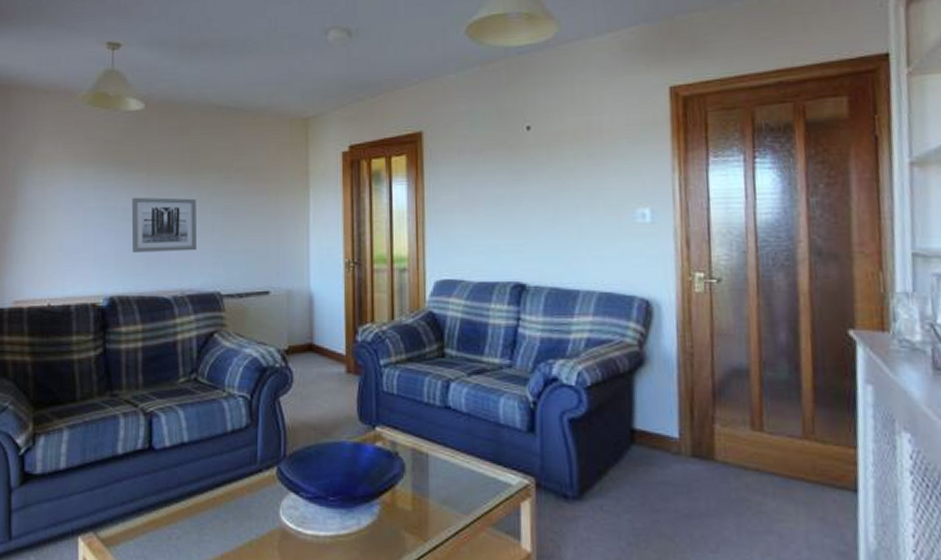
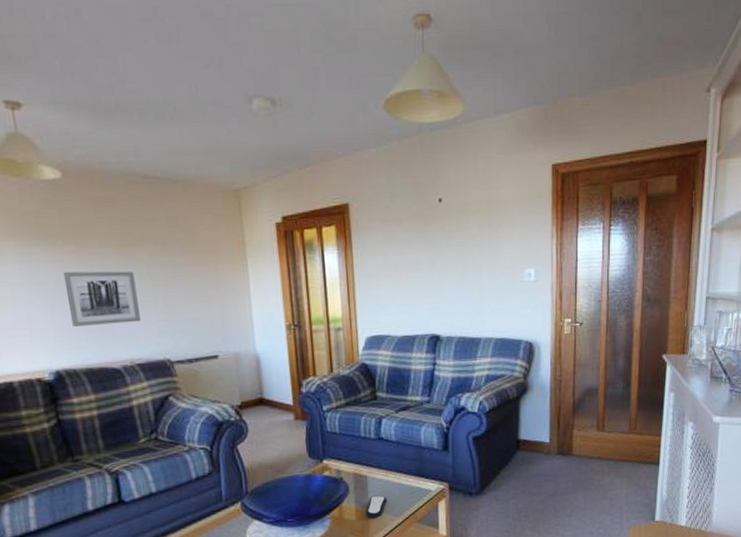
remote control: none [425,481,453,512] -> present [365,495,388,518]

